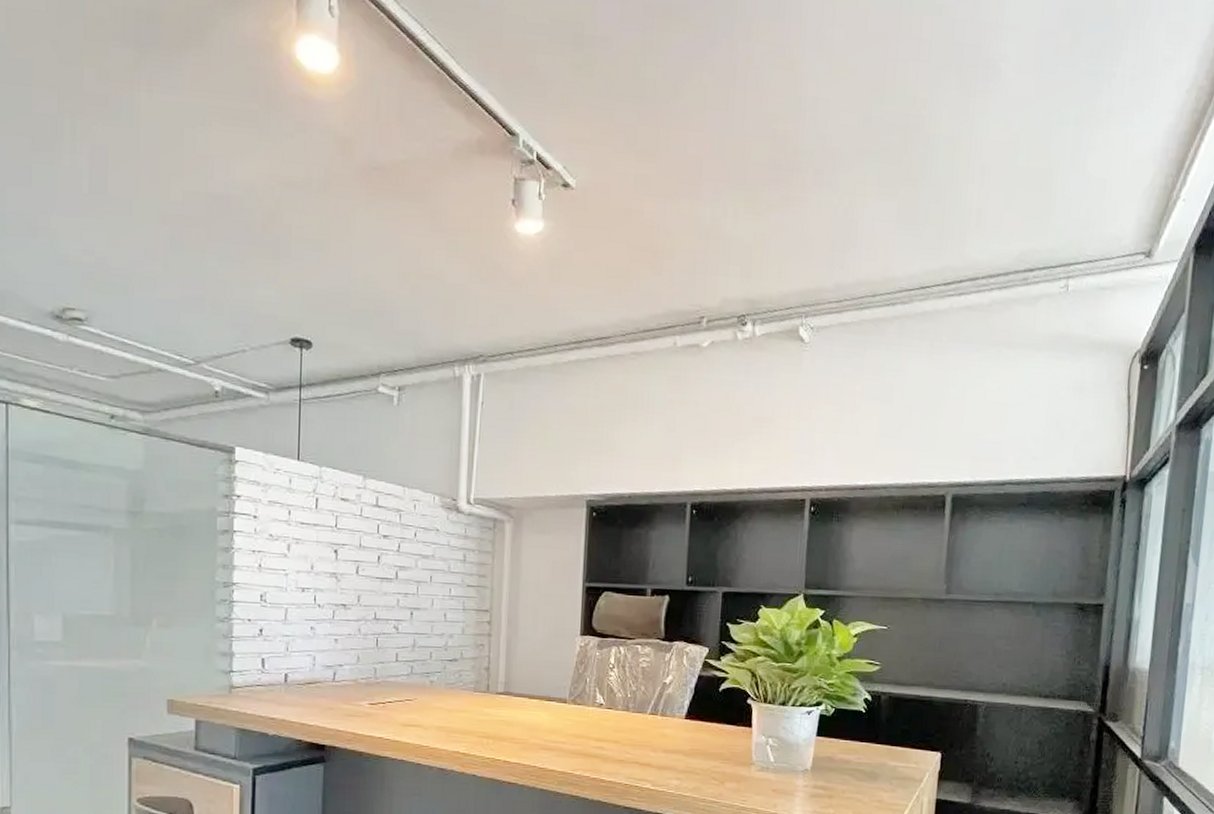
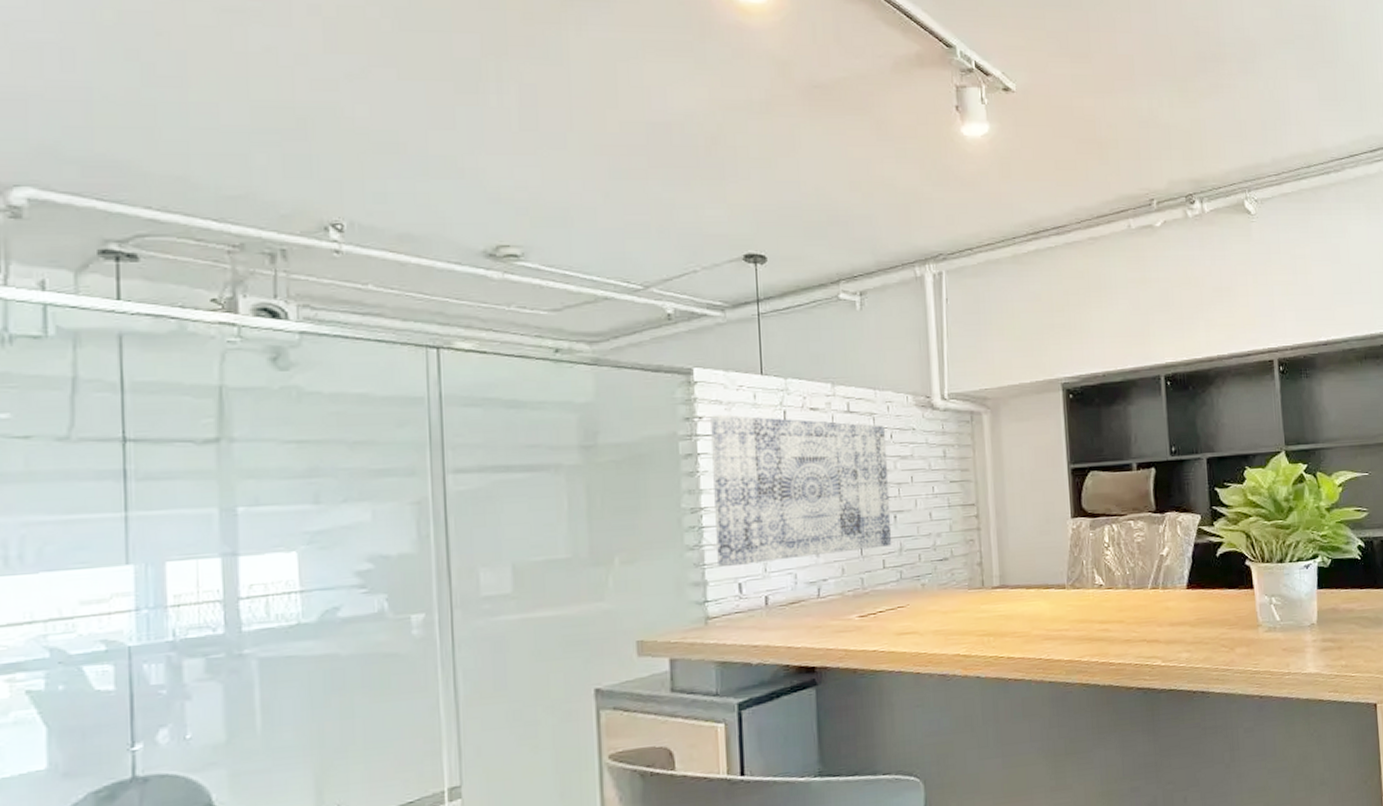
wall art: none [245,495,411,642] -> present [710,414,892,566]

